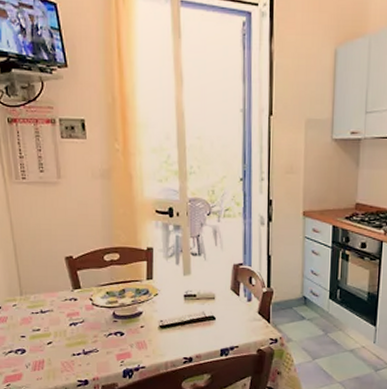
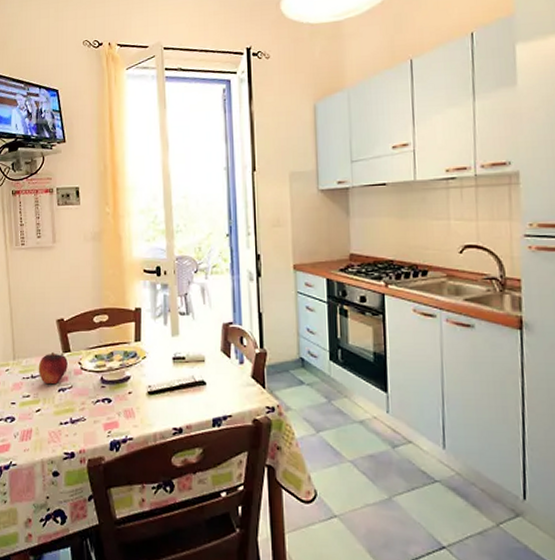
fruit: none [47,289,78,319] -> present [38,352,68,385]

